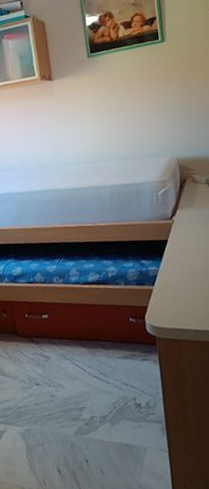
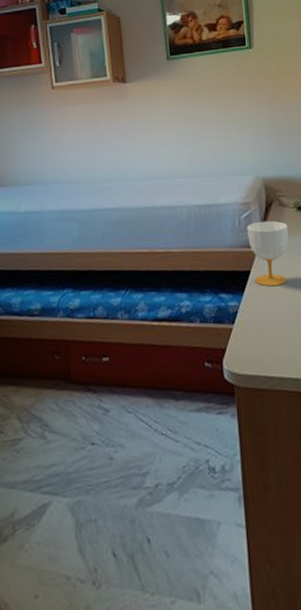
cup: none [163,196,201,253] -> present [247,220,289,287]

